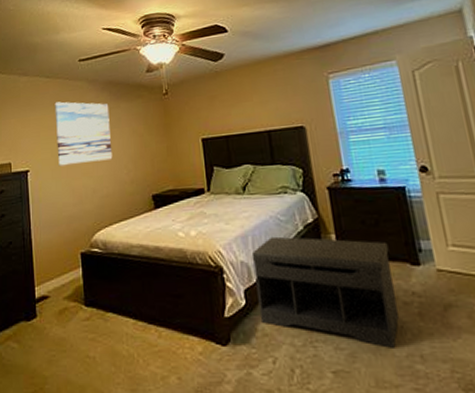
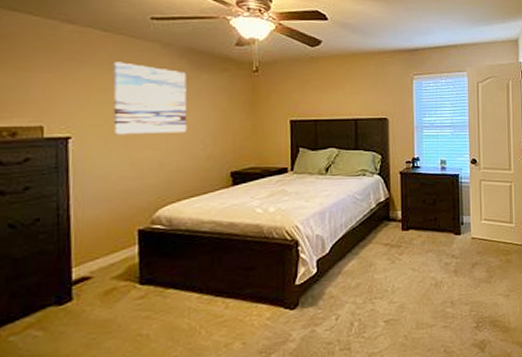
bench: present [251,236,400,348] -> none [327,213,441,298]

